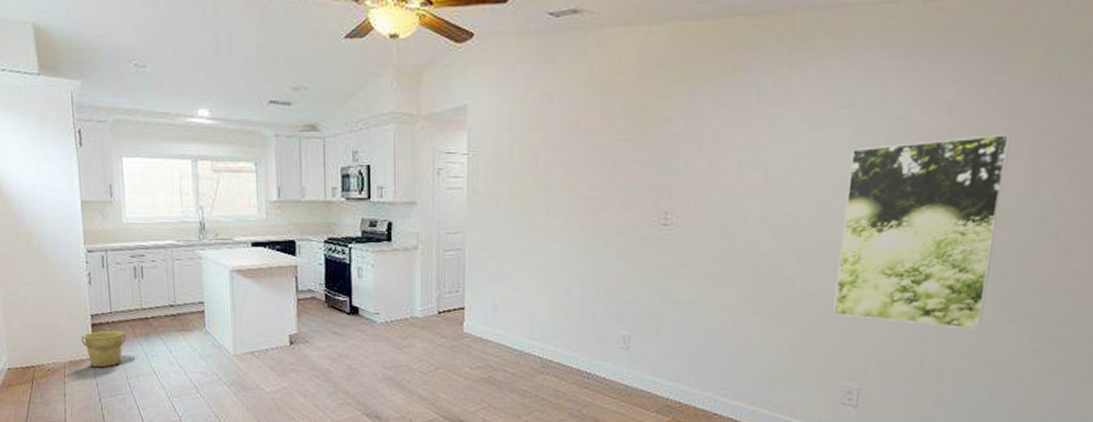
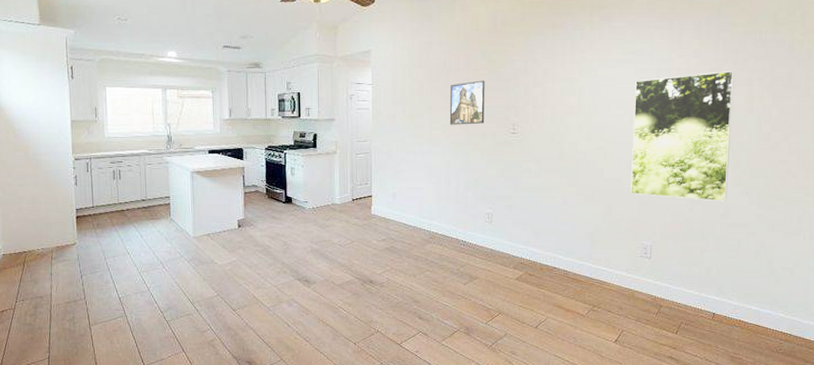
bucket: present [81,330,126,368] -> none [67,221,104,251]
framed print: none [574,148,627,212] -> present [449,80,485,125]

